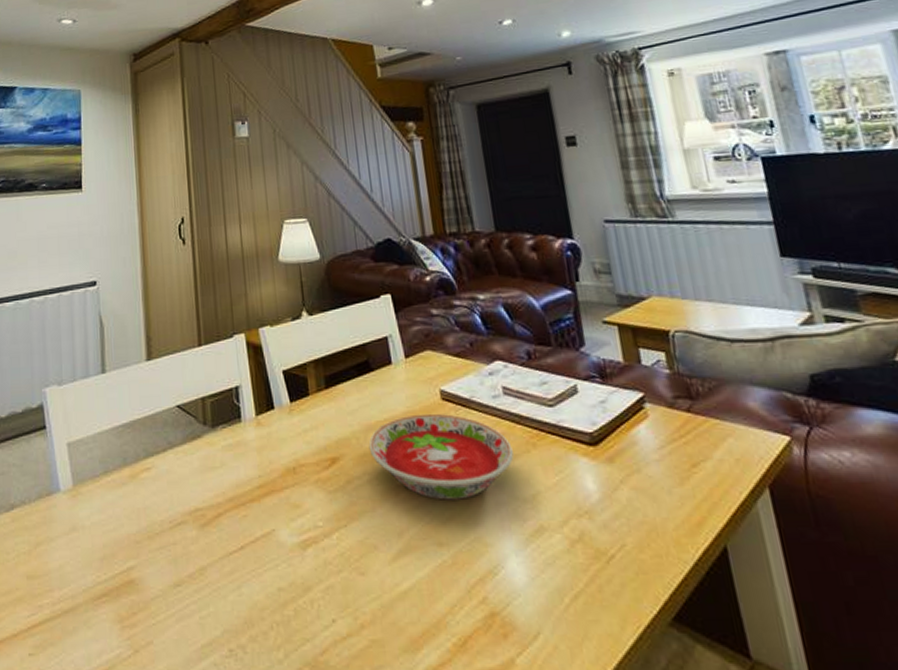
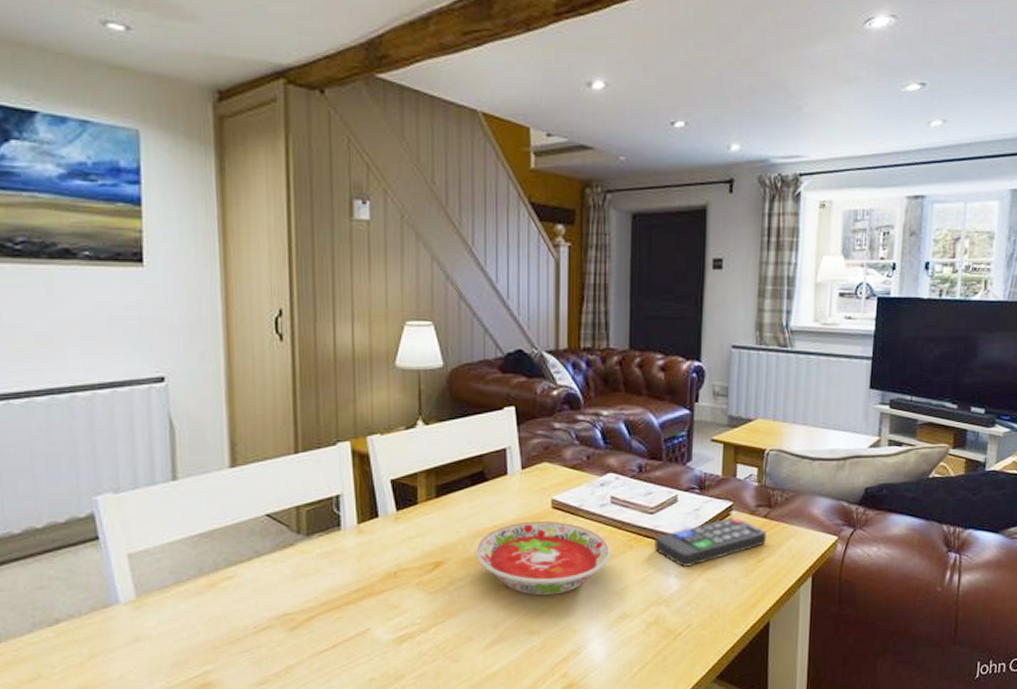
remote control: none [560,411,697,471] -> present [655,517,766,567]

